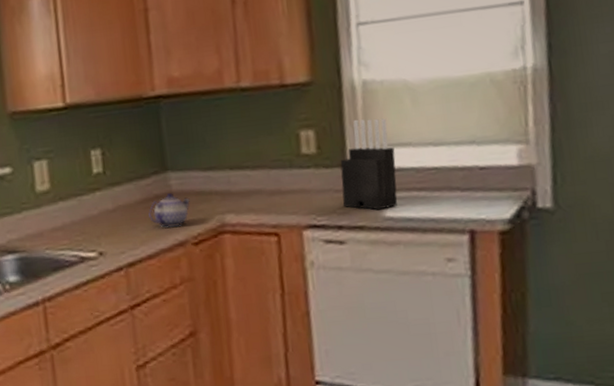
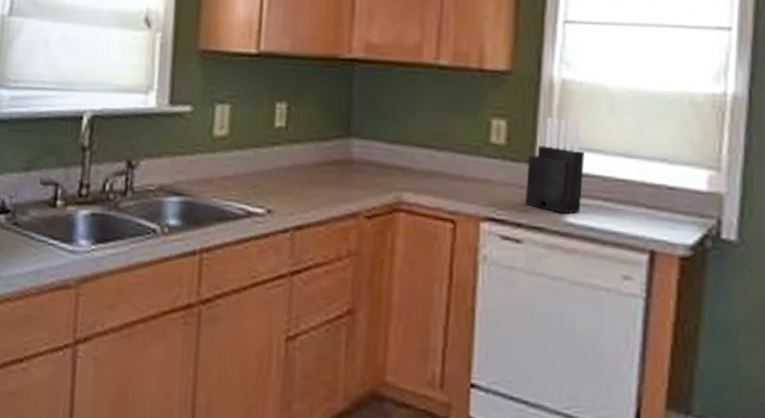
teapot: present [149,193,190,228] -> none [325,160,370,197]

